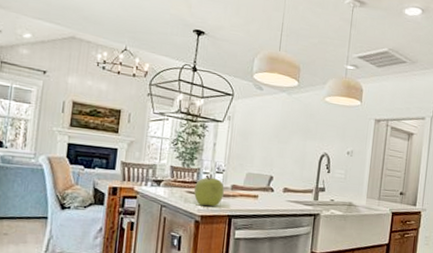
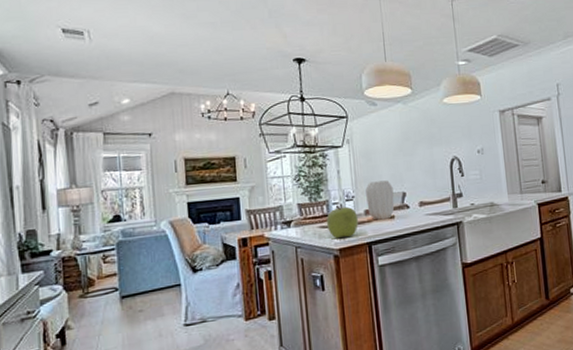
vase: none [234,160,262,198] -> present [365,180,395,221]

